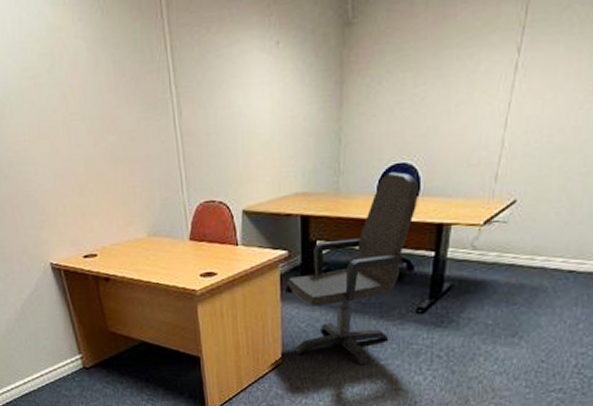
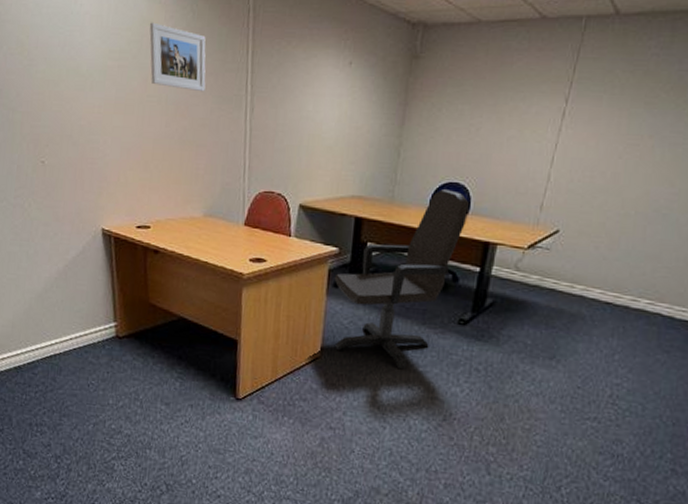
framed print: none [57,28,128,102] -> present [149,22,206,92]

